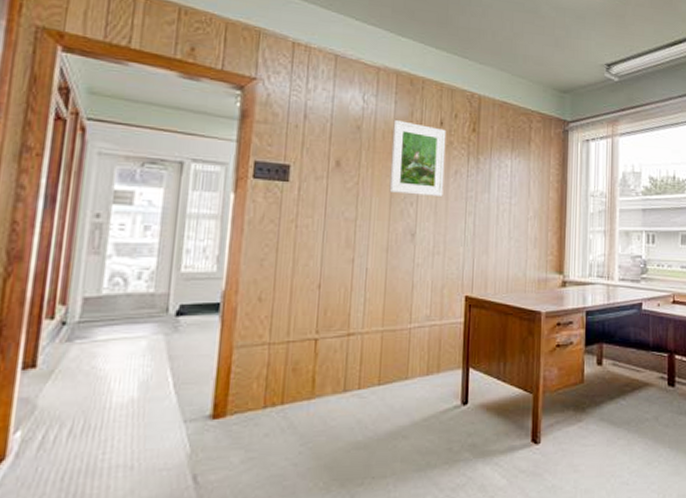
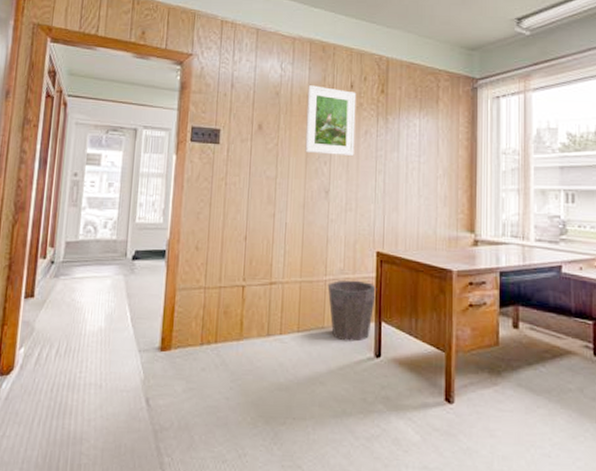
waste bin: none [412,326,465,391] -> present [327,280,377,342]

